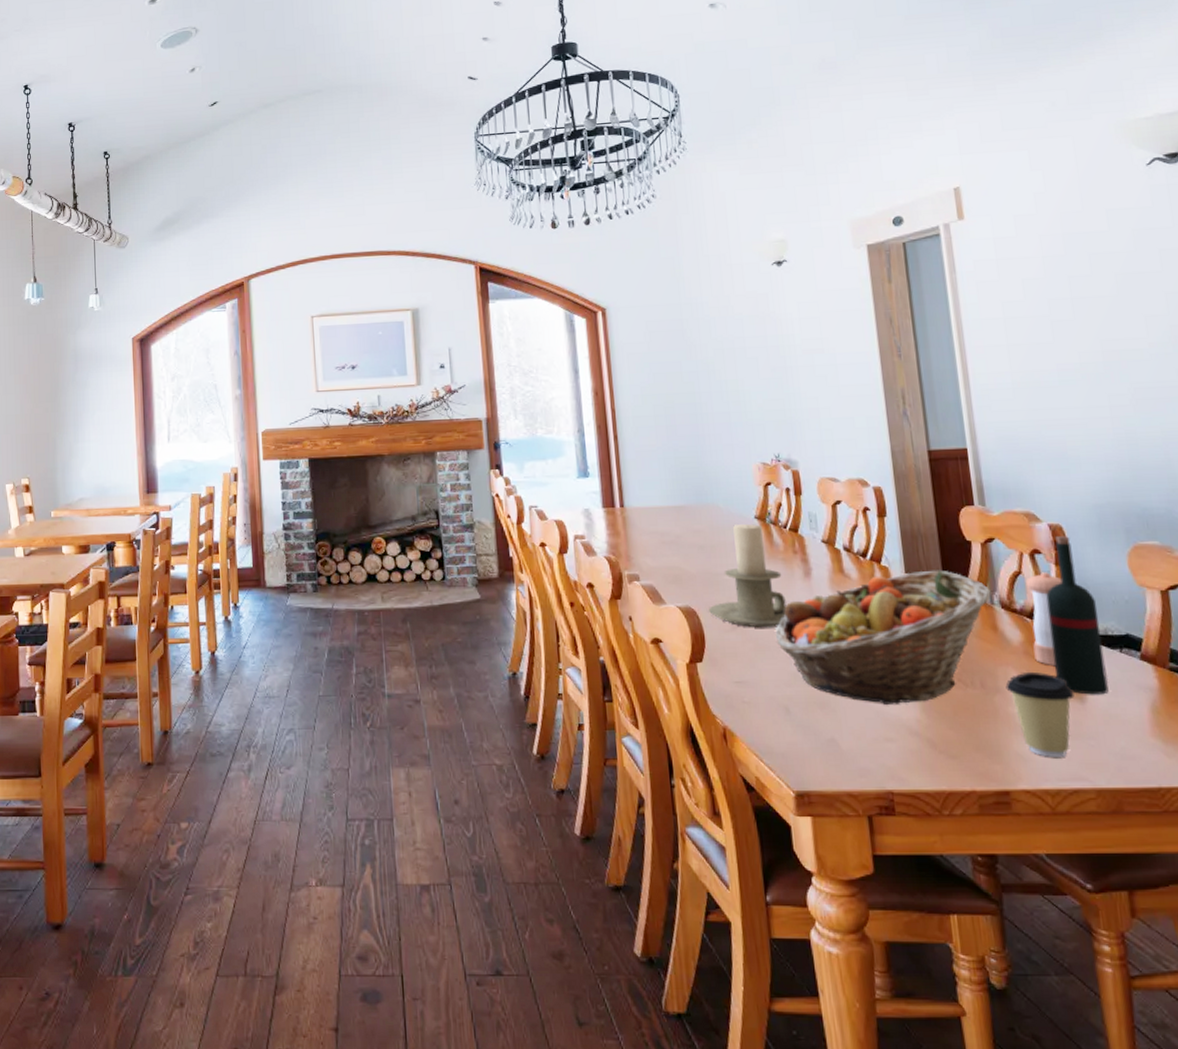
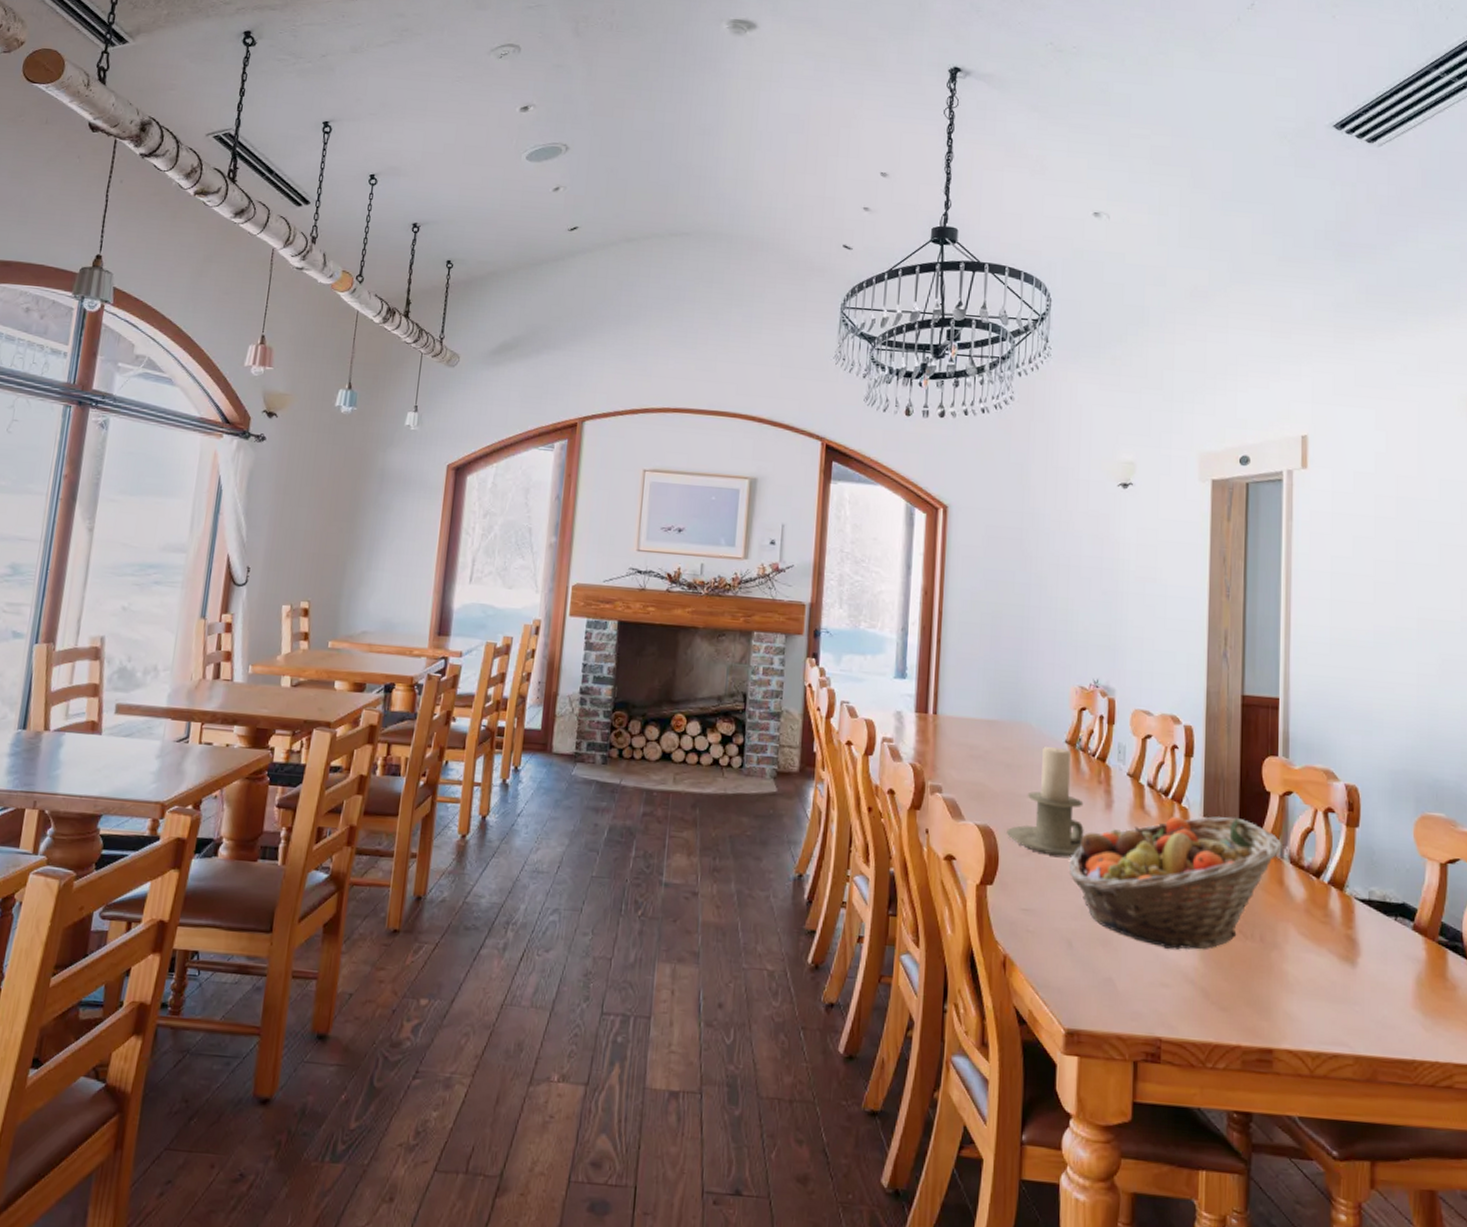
coffee cup: present [1005,671,1074,757] -> none [1283,930,1347,1020]
pepper shaker: present [1025,572,1063,665] -> none [1315,831,1351,926]
wine bottle: present [1046,536,1109,695] -> none [1331,797,1380,961]

